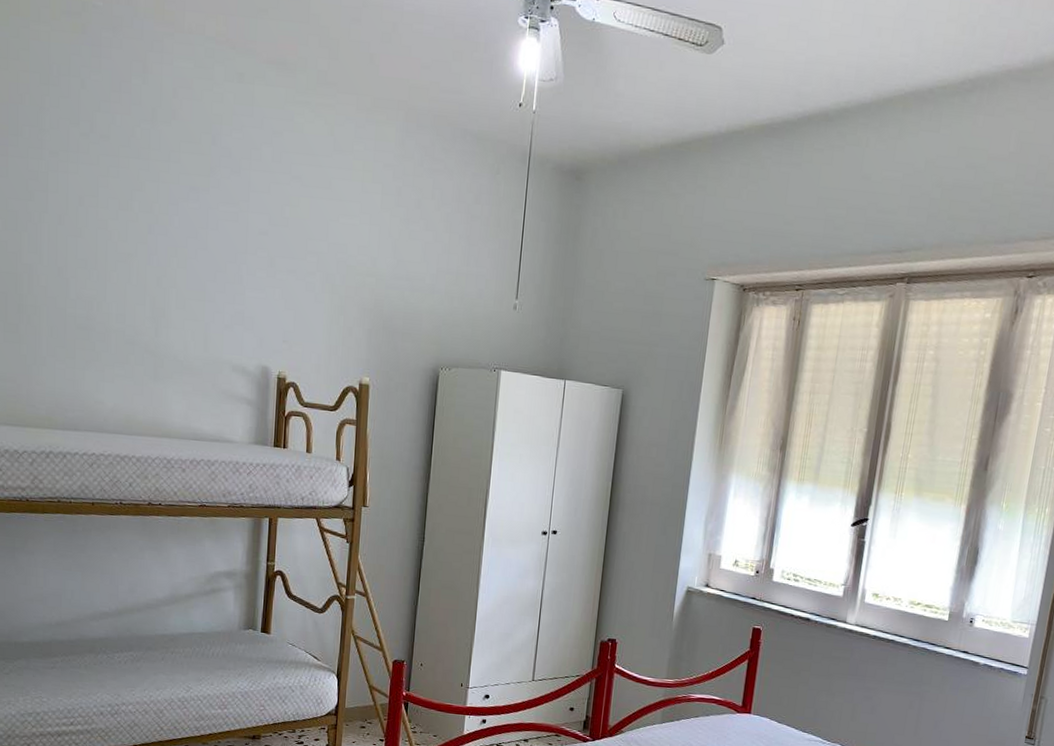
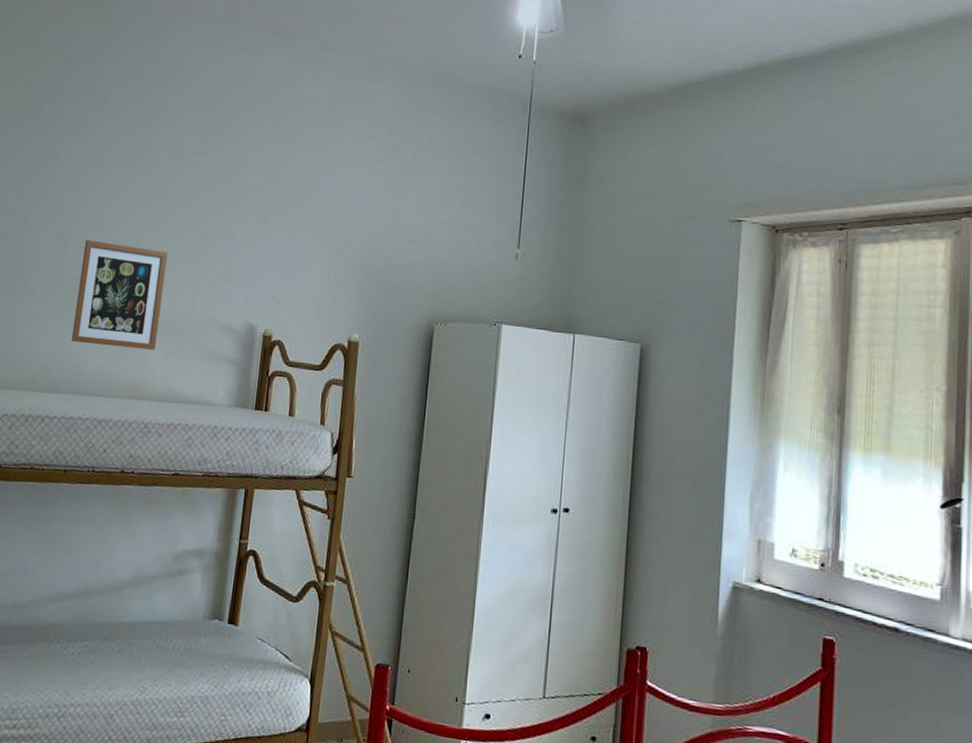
picture frame: none [85,277,176,390] -> present [72,239,168,350]

